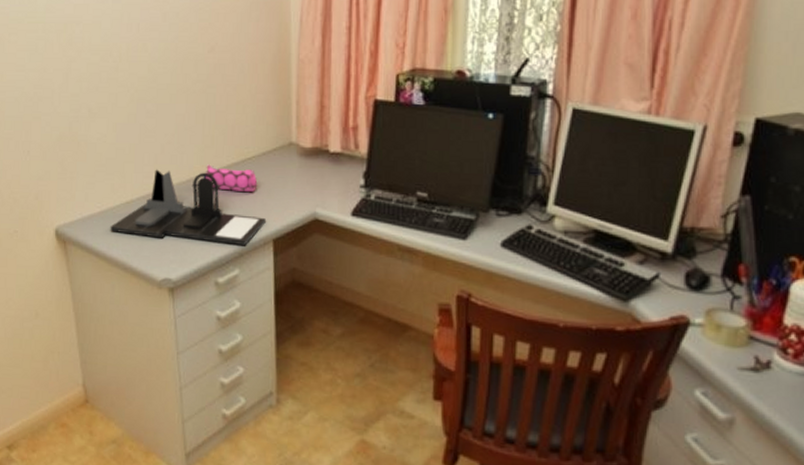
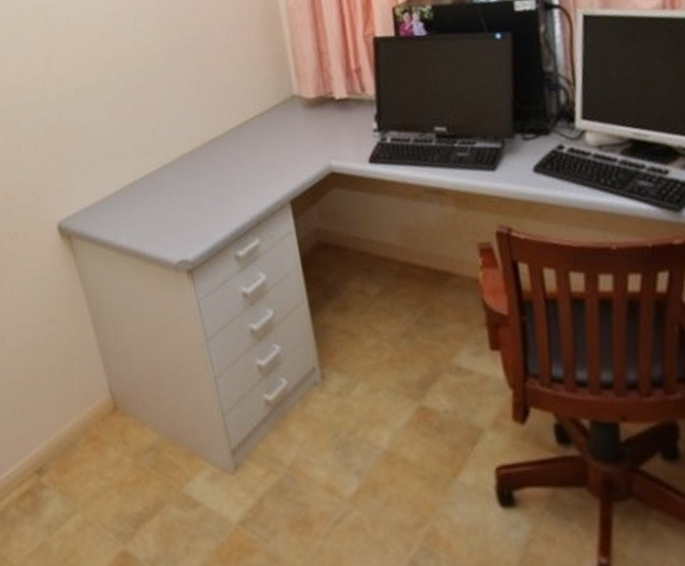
desk organizer: present [110,169,266,246] -> none [115,140,280,219]
pencil case: present [203,164,258,192] -> none [206,130,265,156]

